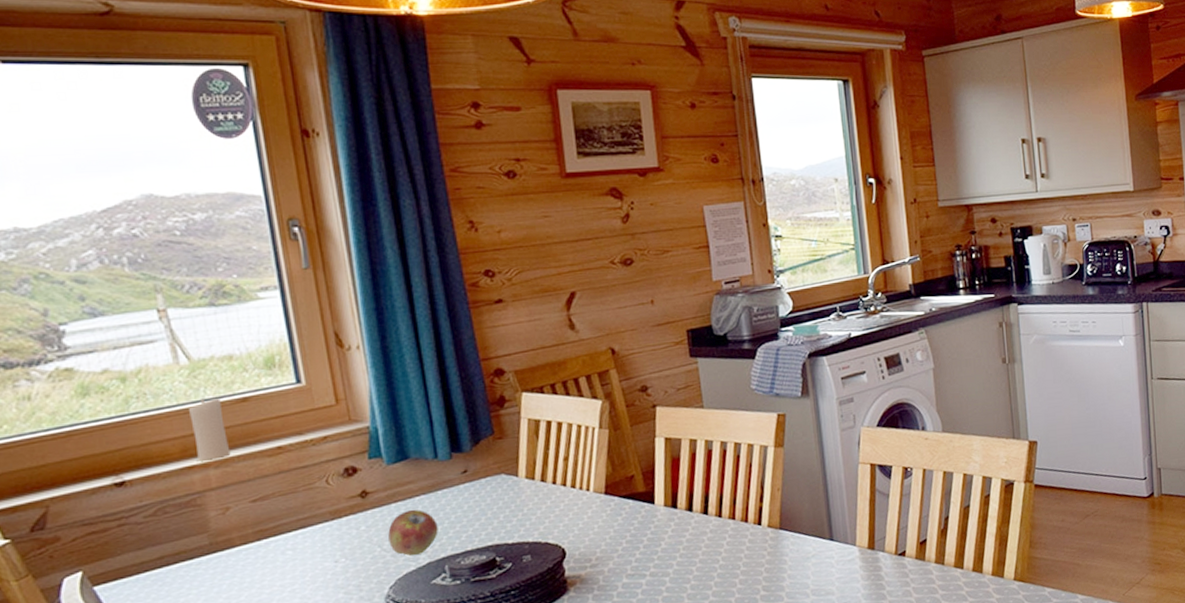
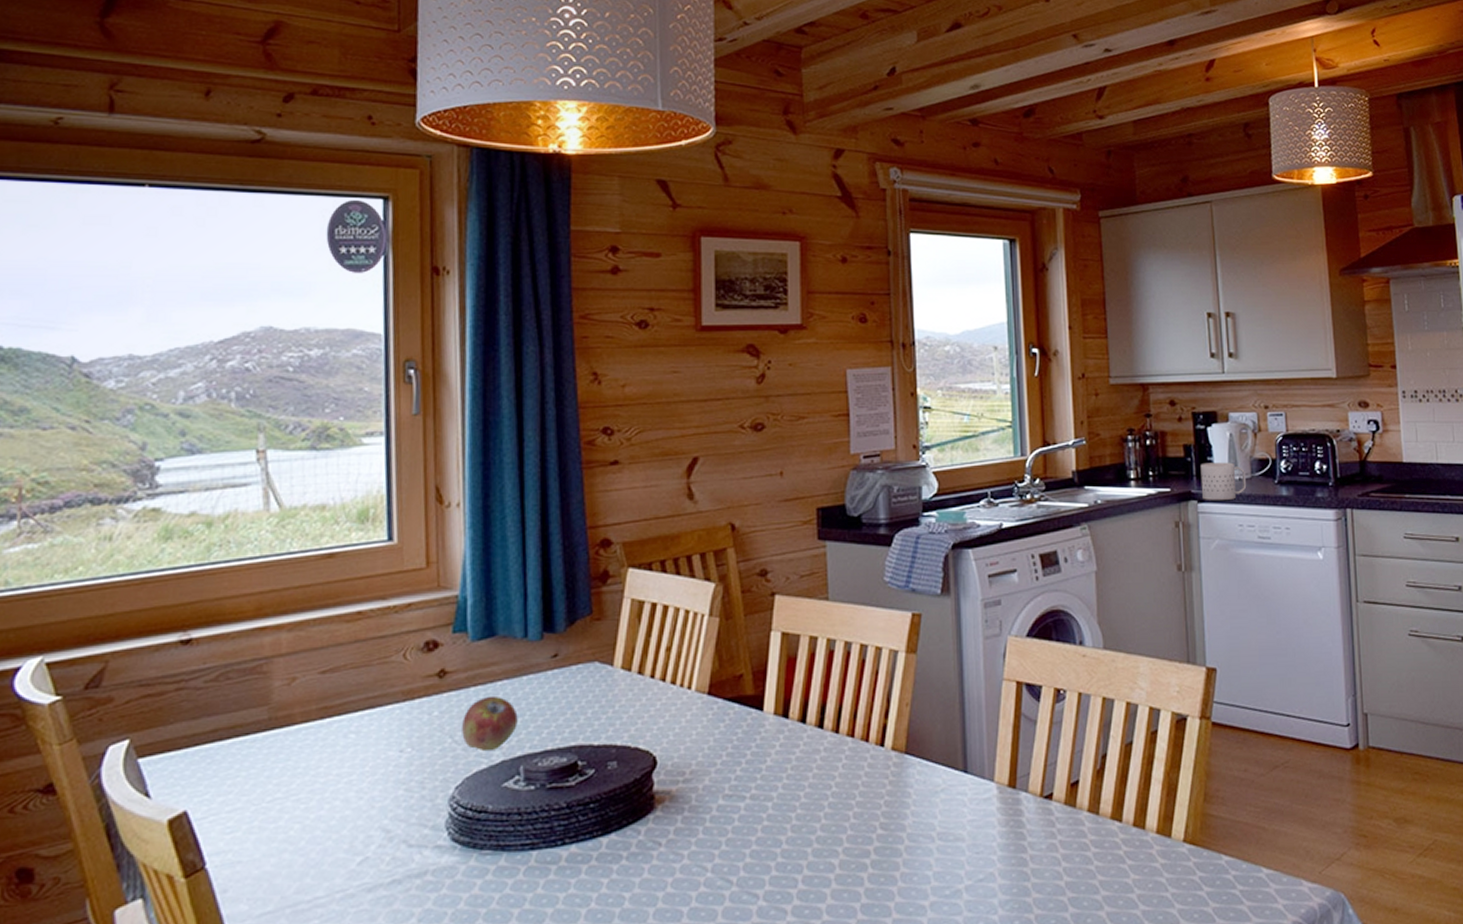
candle: present [188,398,231,463] -> none [270,551,307,623]
mug: none [1019,269,1059,303] -> present [1200,462,1247,501]

